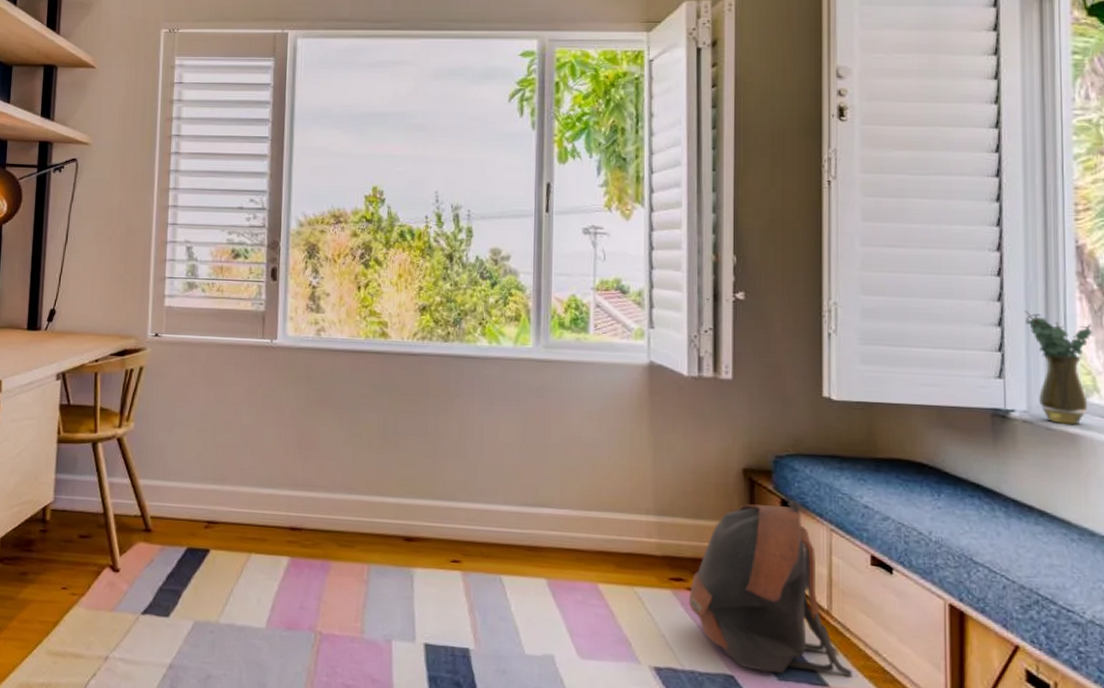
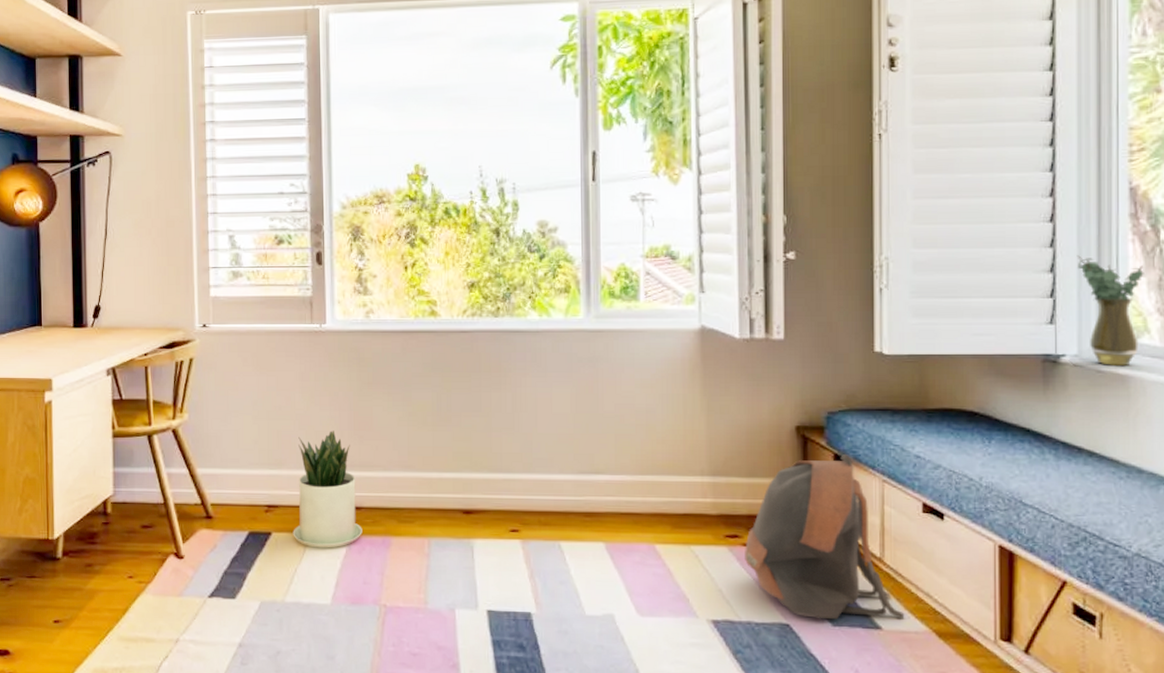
planter: none [231,448,302,569] -> present [293,430,362,548]

